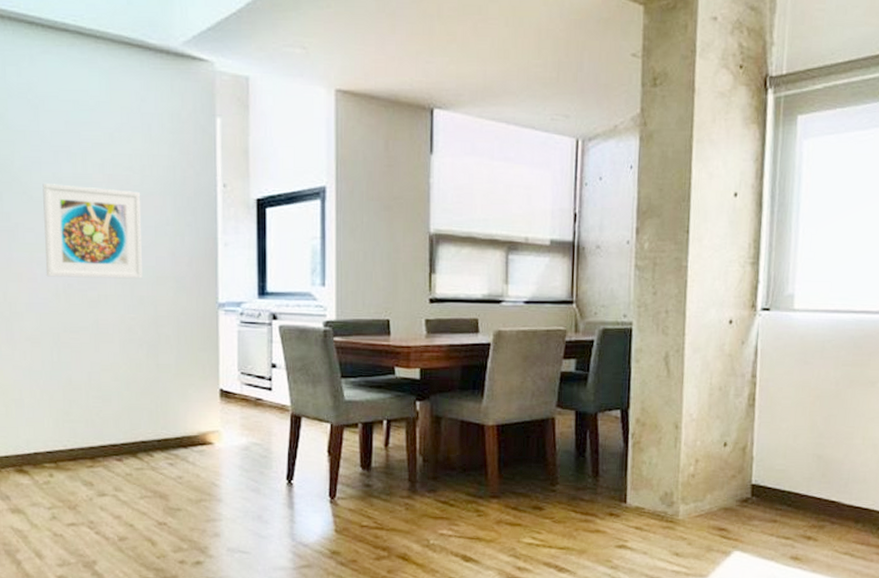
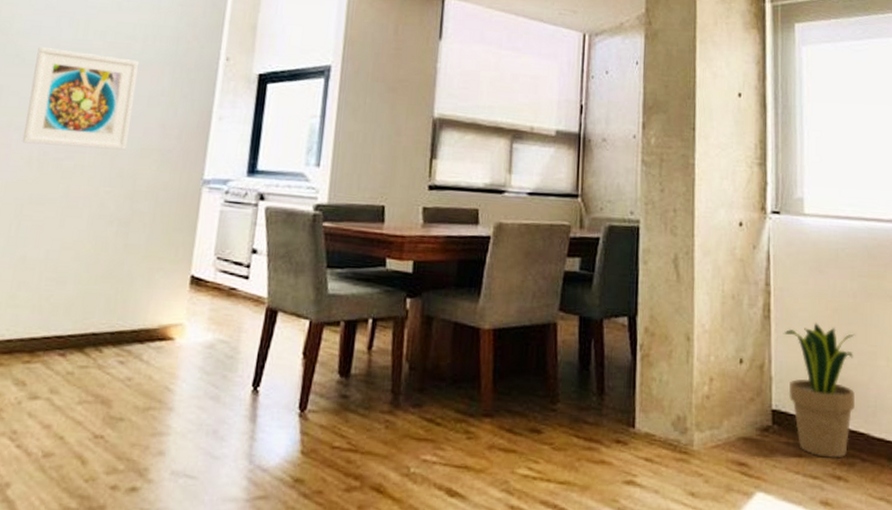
potted plant: none [766,408,836,522] -> present [783,322,856,458]

